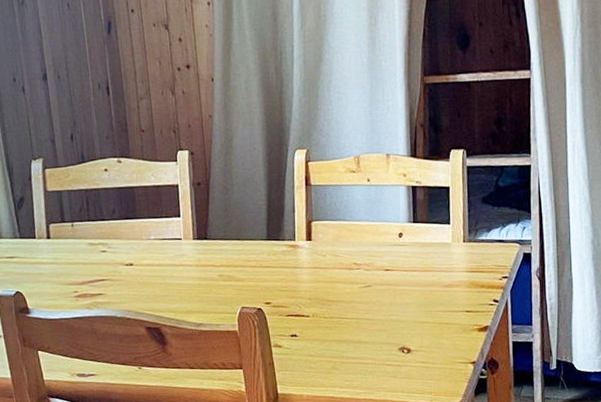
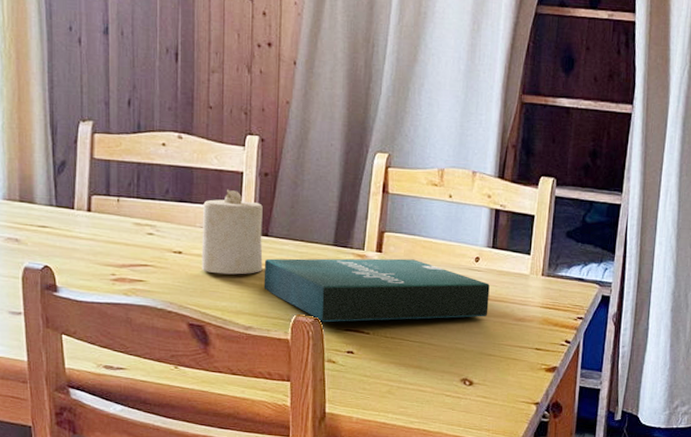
candle: none [146,202,206,280] -> present [201,189,263,275]
pizza box: none [206,242,417,311] -> present [263,258,490,323]

